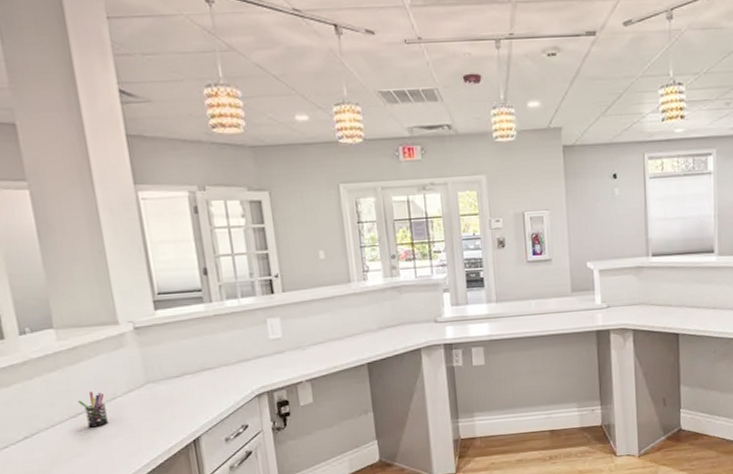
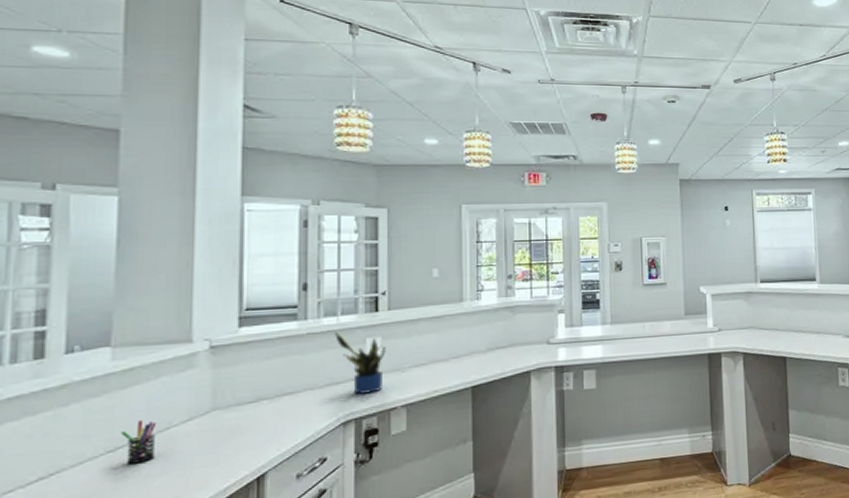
potted plant: none [238,313,287,371] -> present [335,331,386,395]

